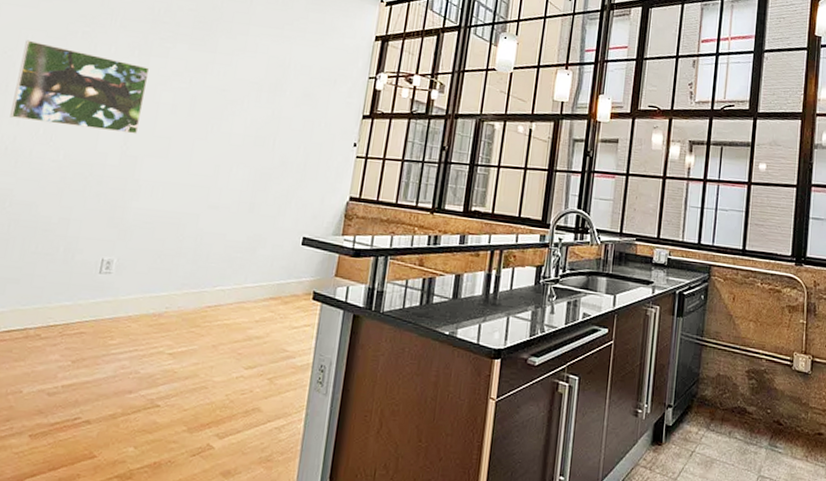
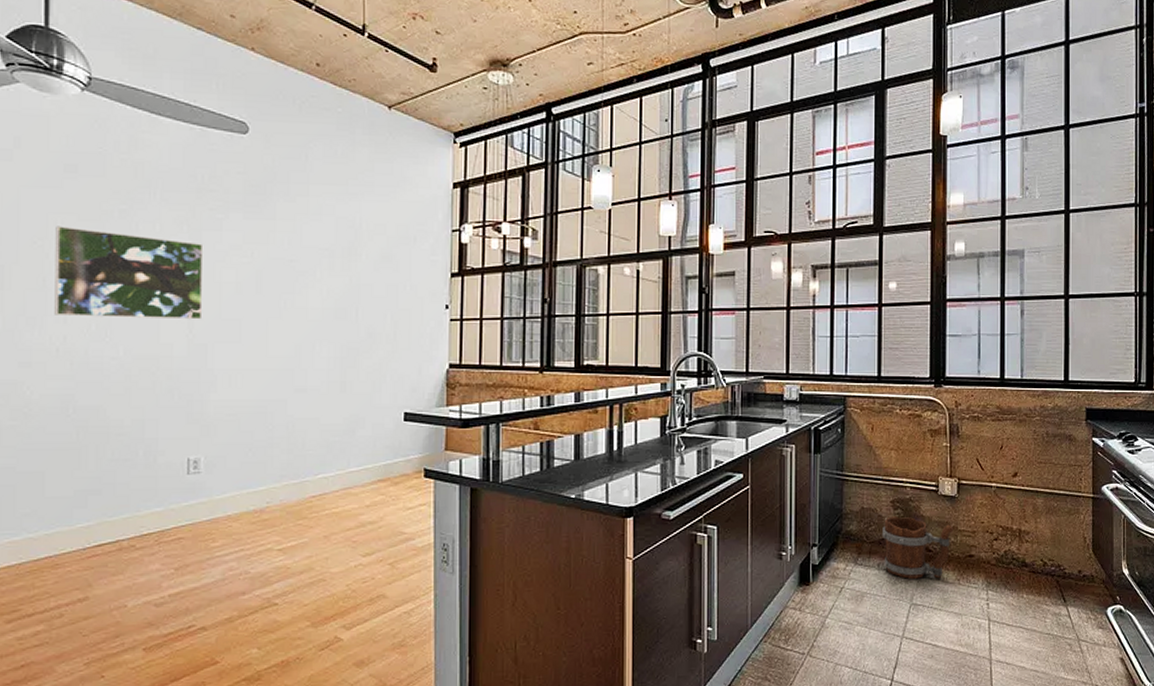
bucket: none [736,386,805,454] -> present [882,516,954,579]

